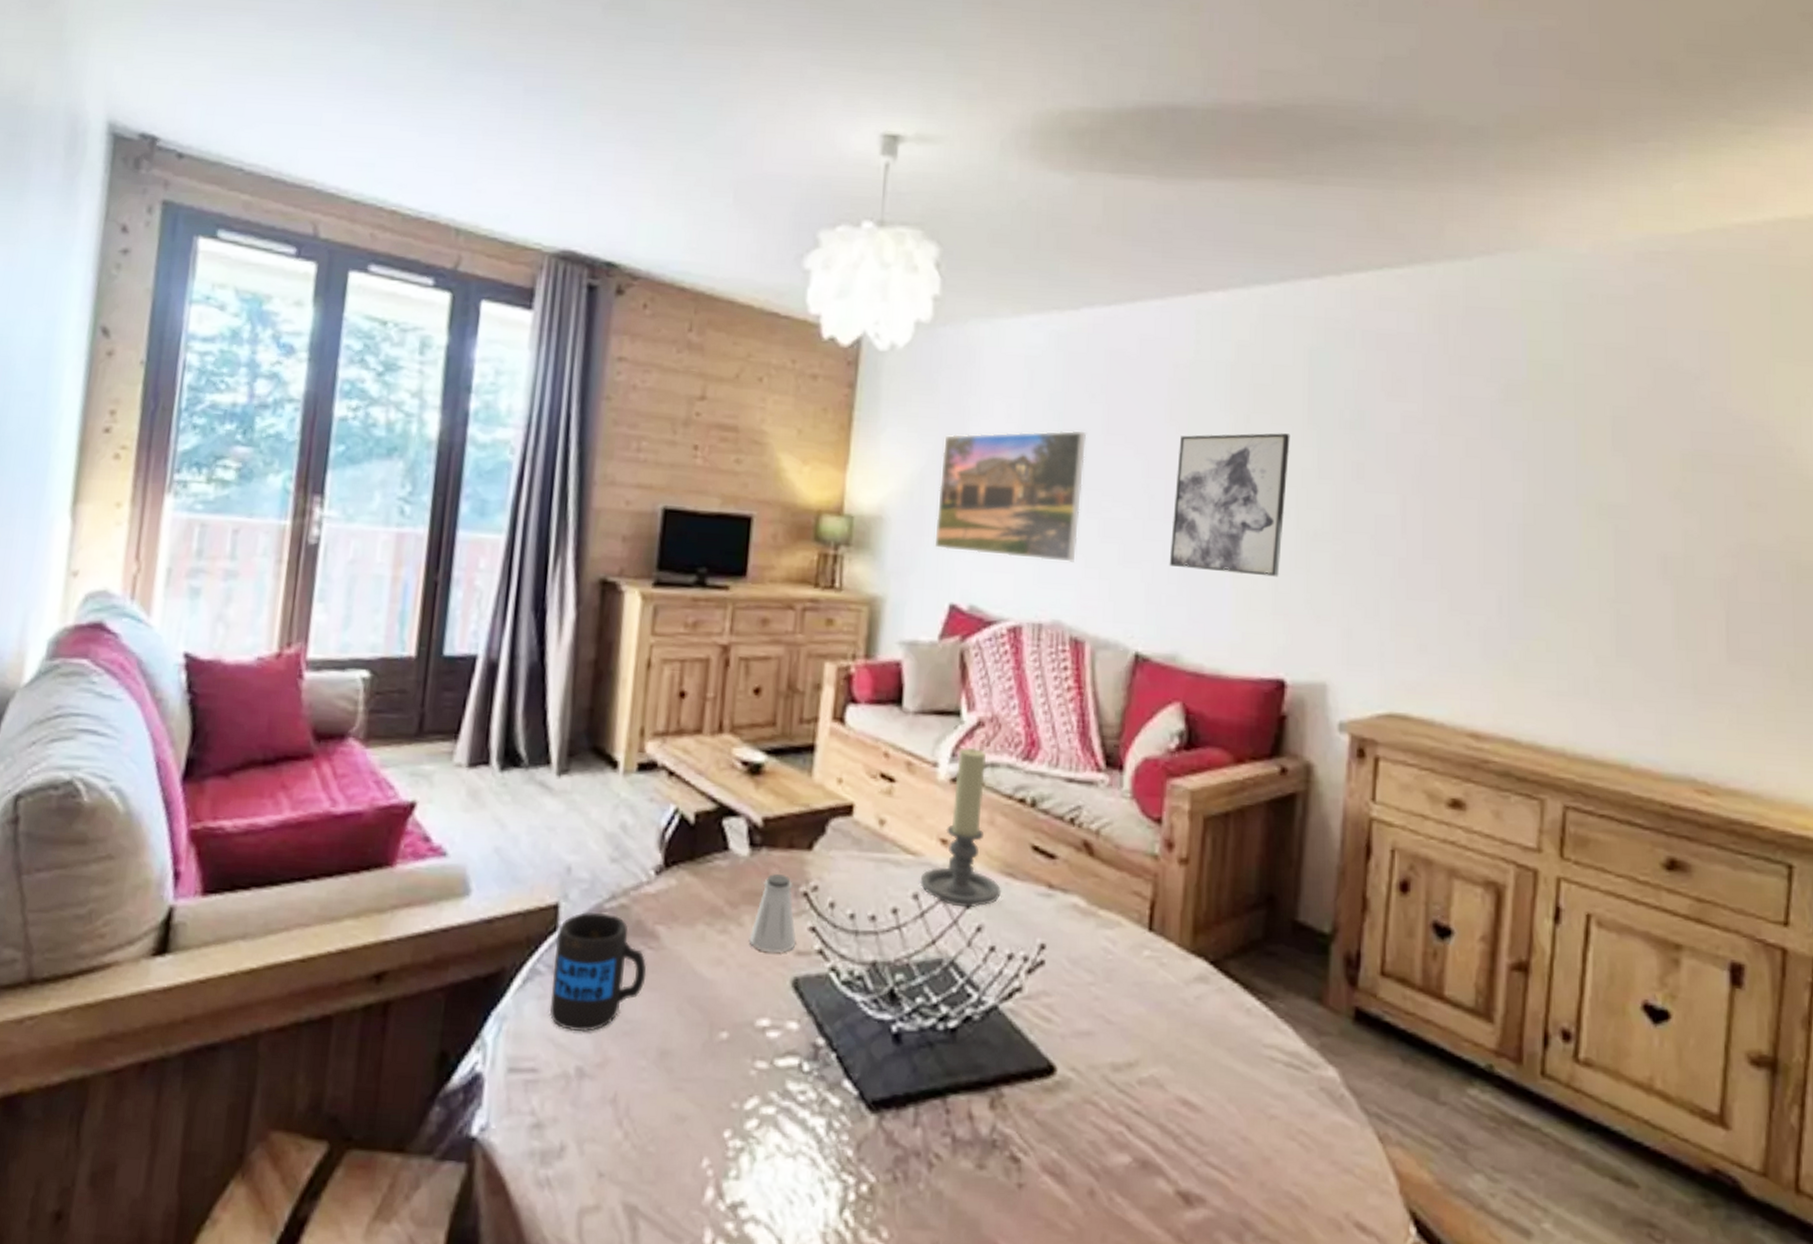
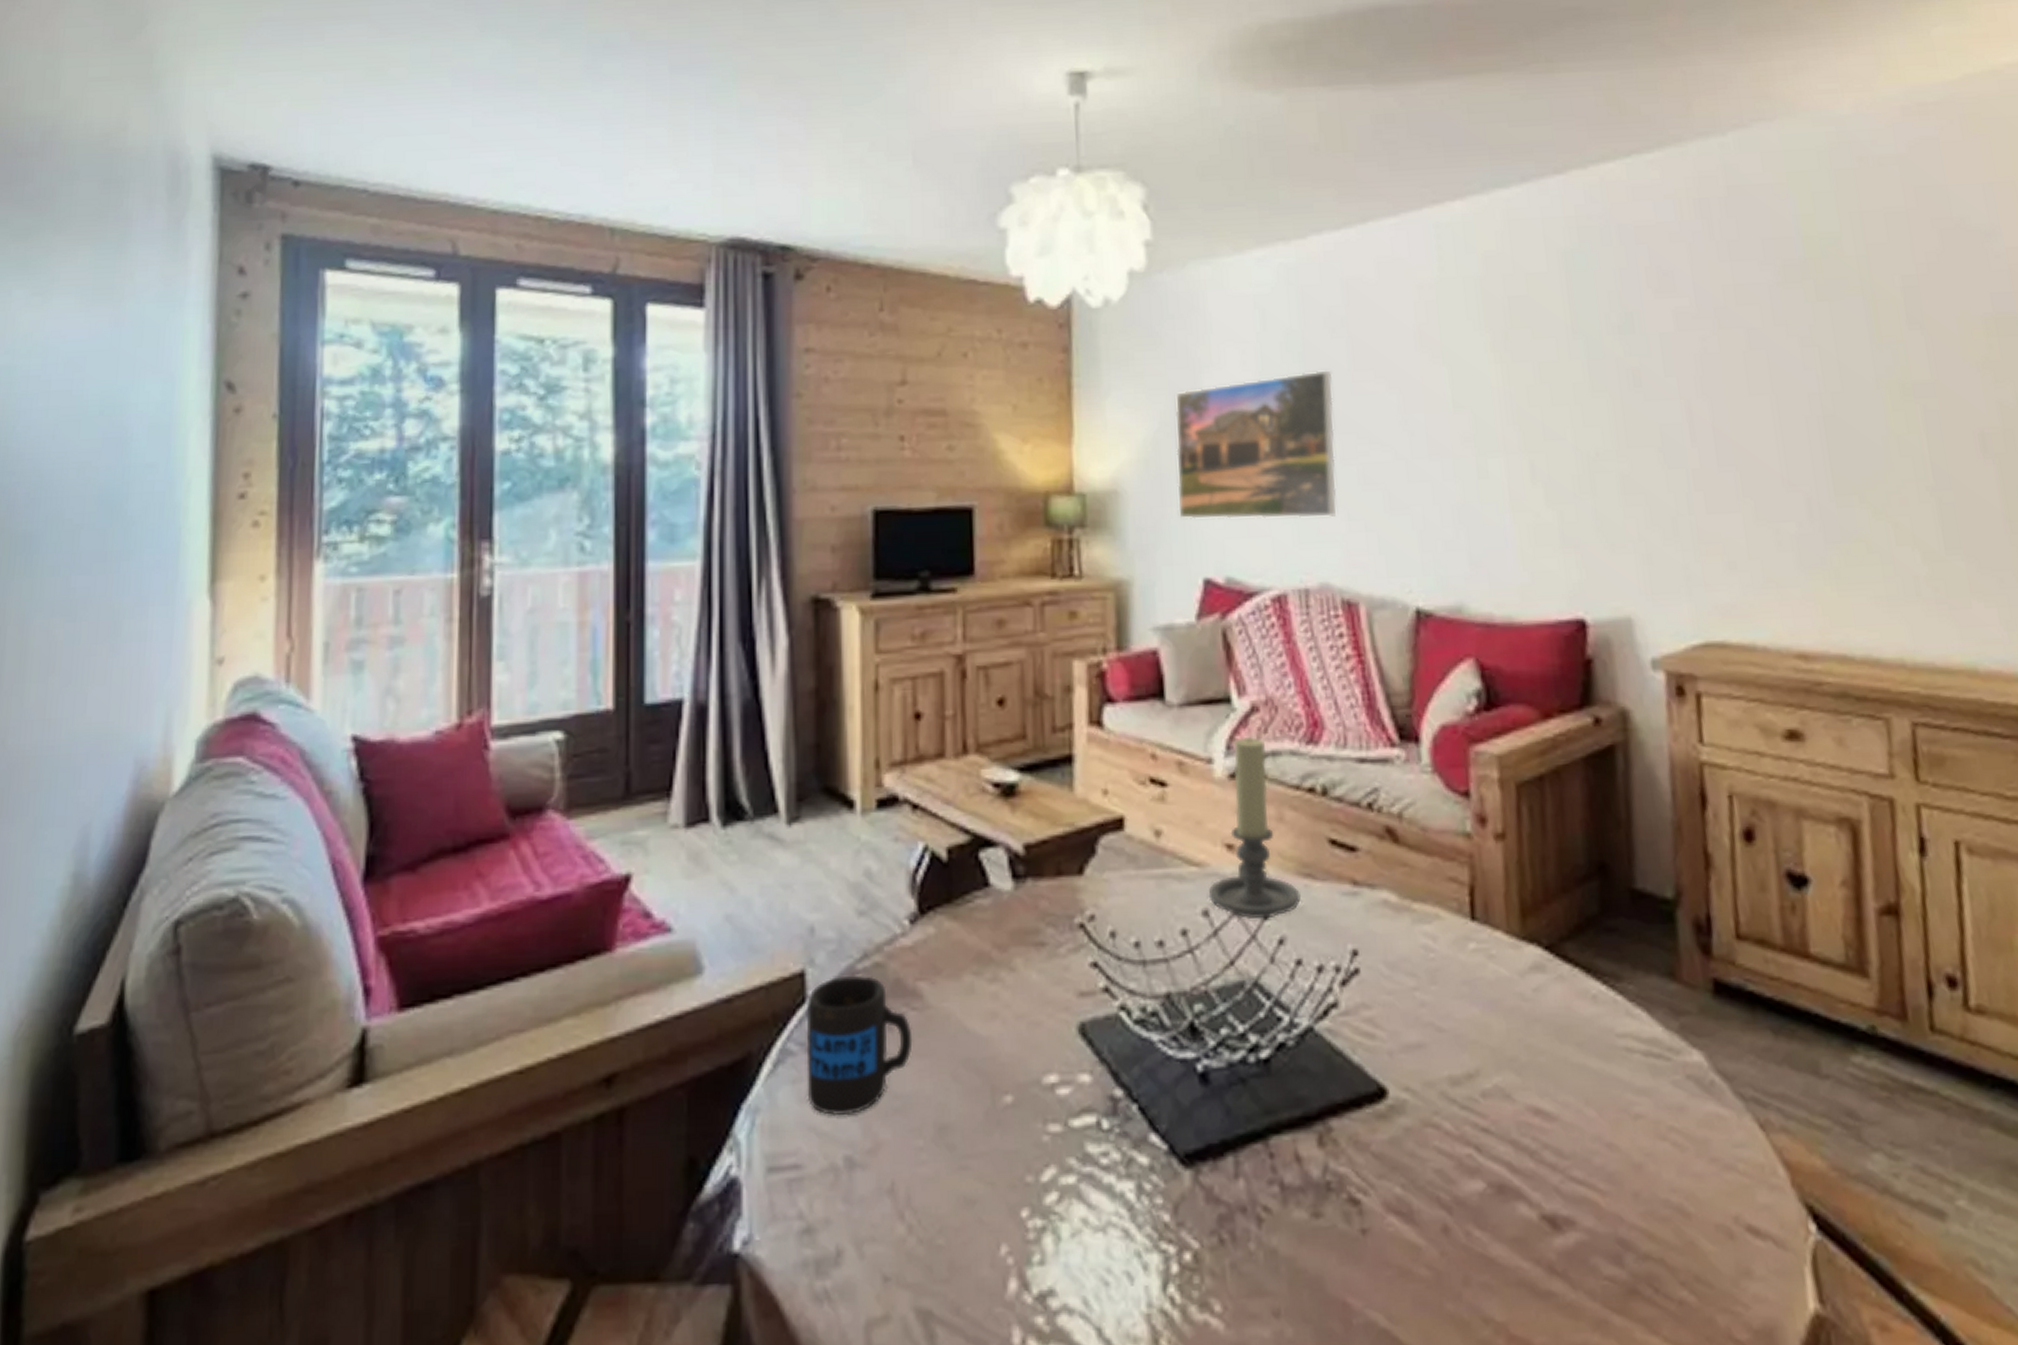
saltshaker: present [749,874,796,953] -> none [1024,907,1078,998]
wall art: present [1169,433,1290,577] -> none [1434,347,1563,509]

